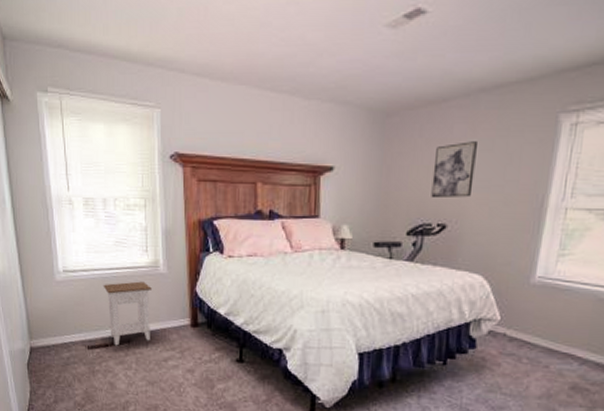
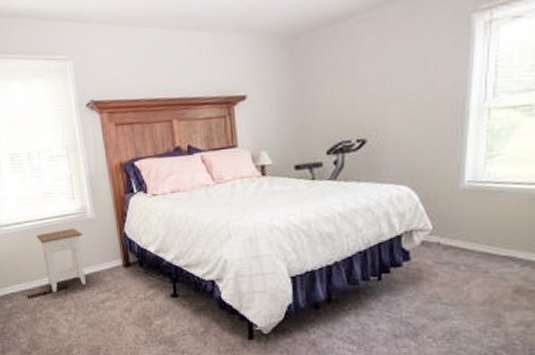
wall art: present [431,141,477,199] -> none [346,52,389,115]

